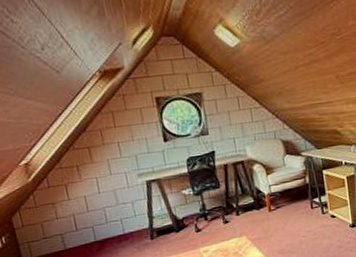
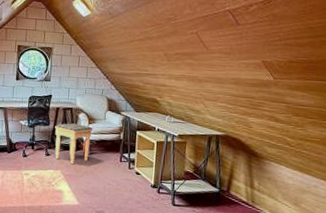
footstool: none [227,177,275,226] -> present [55,123,94,164]

